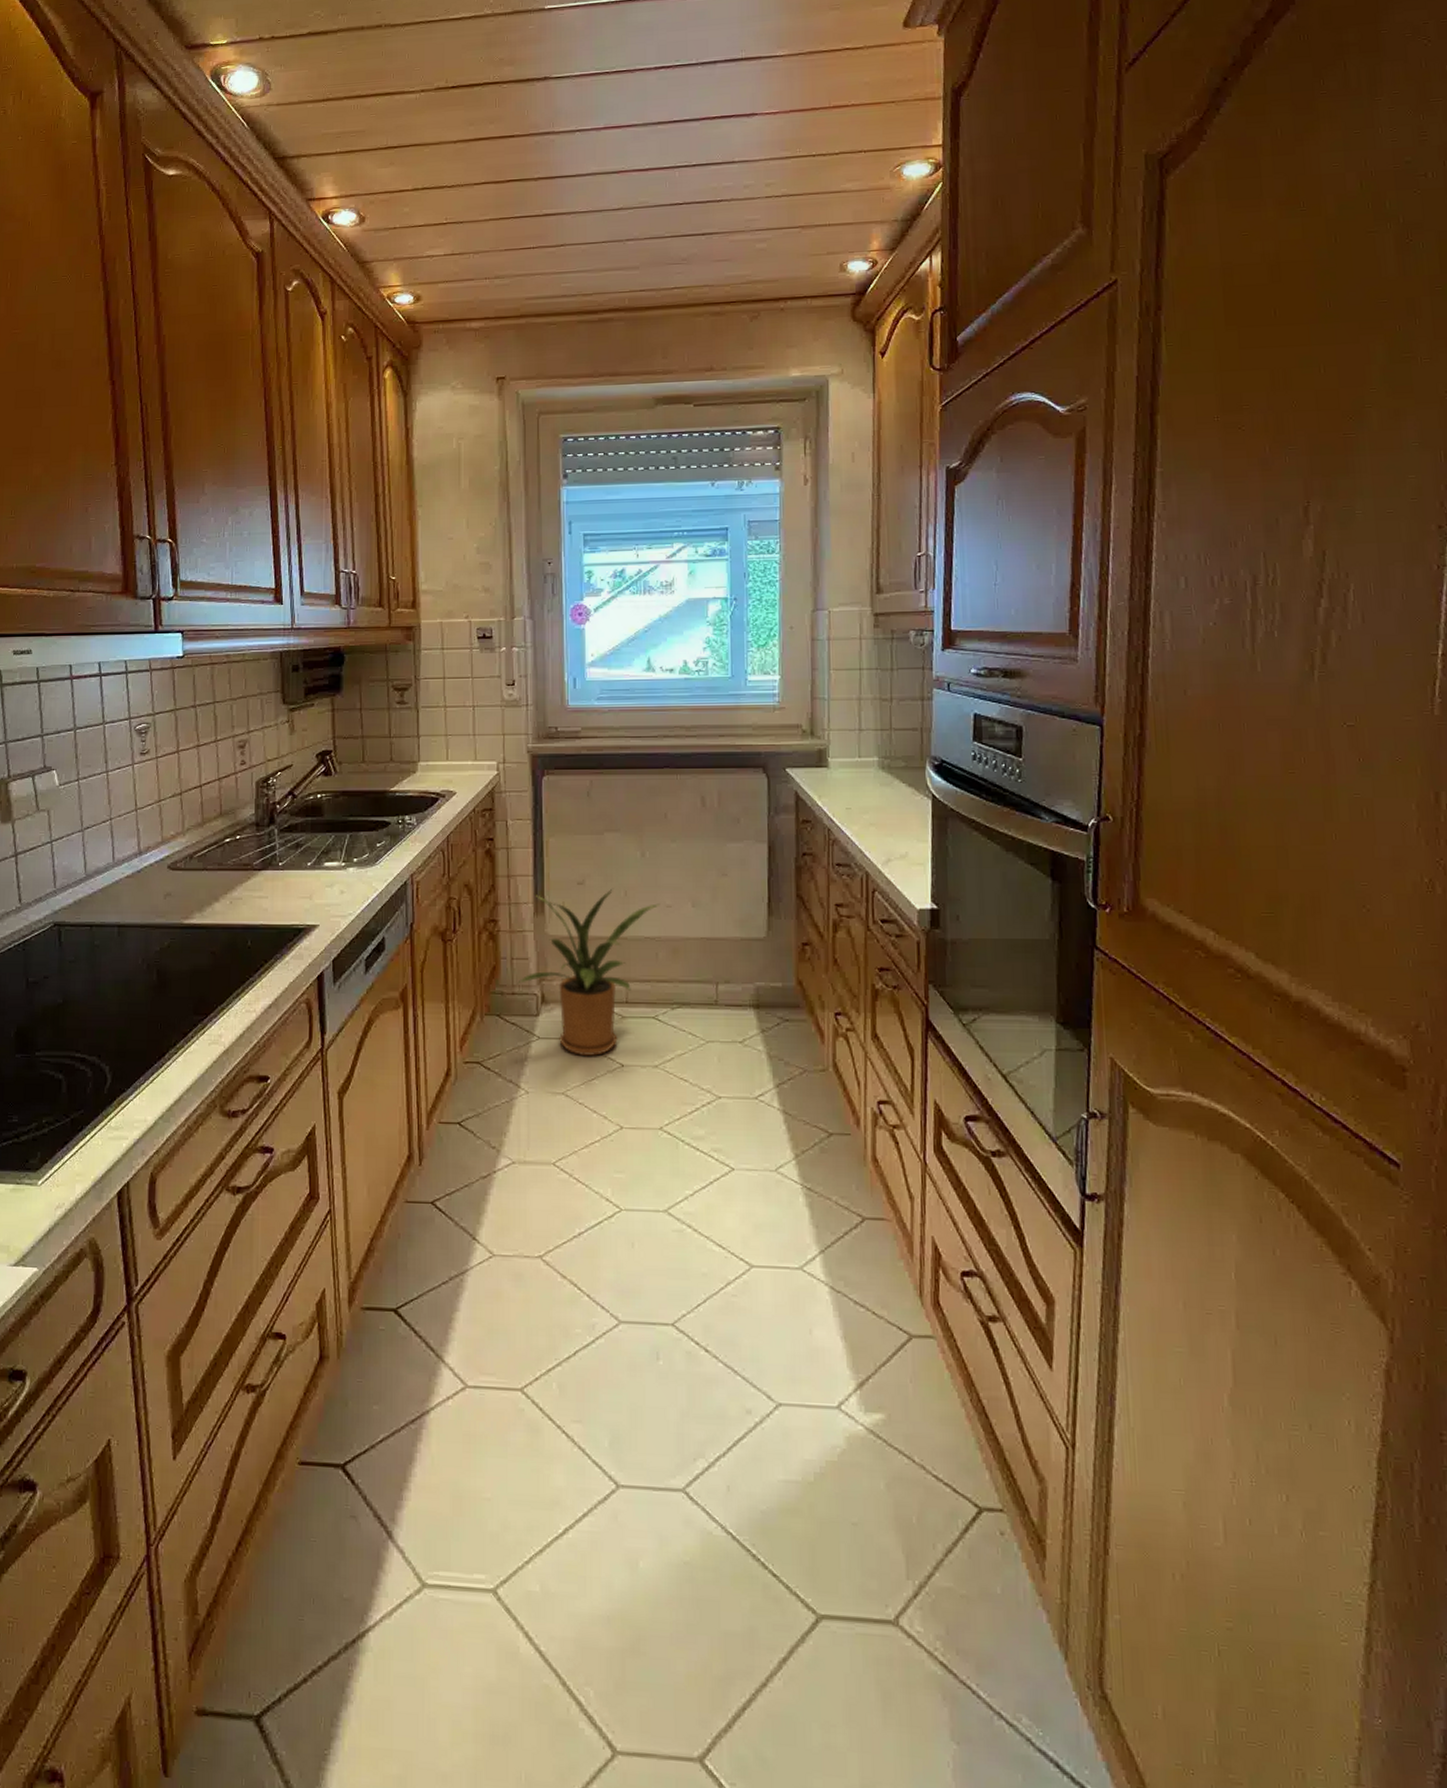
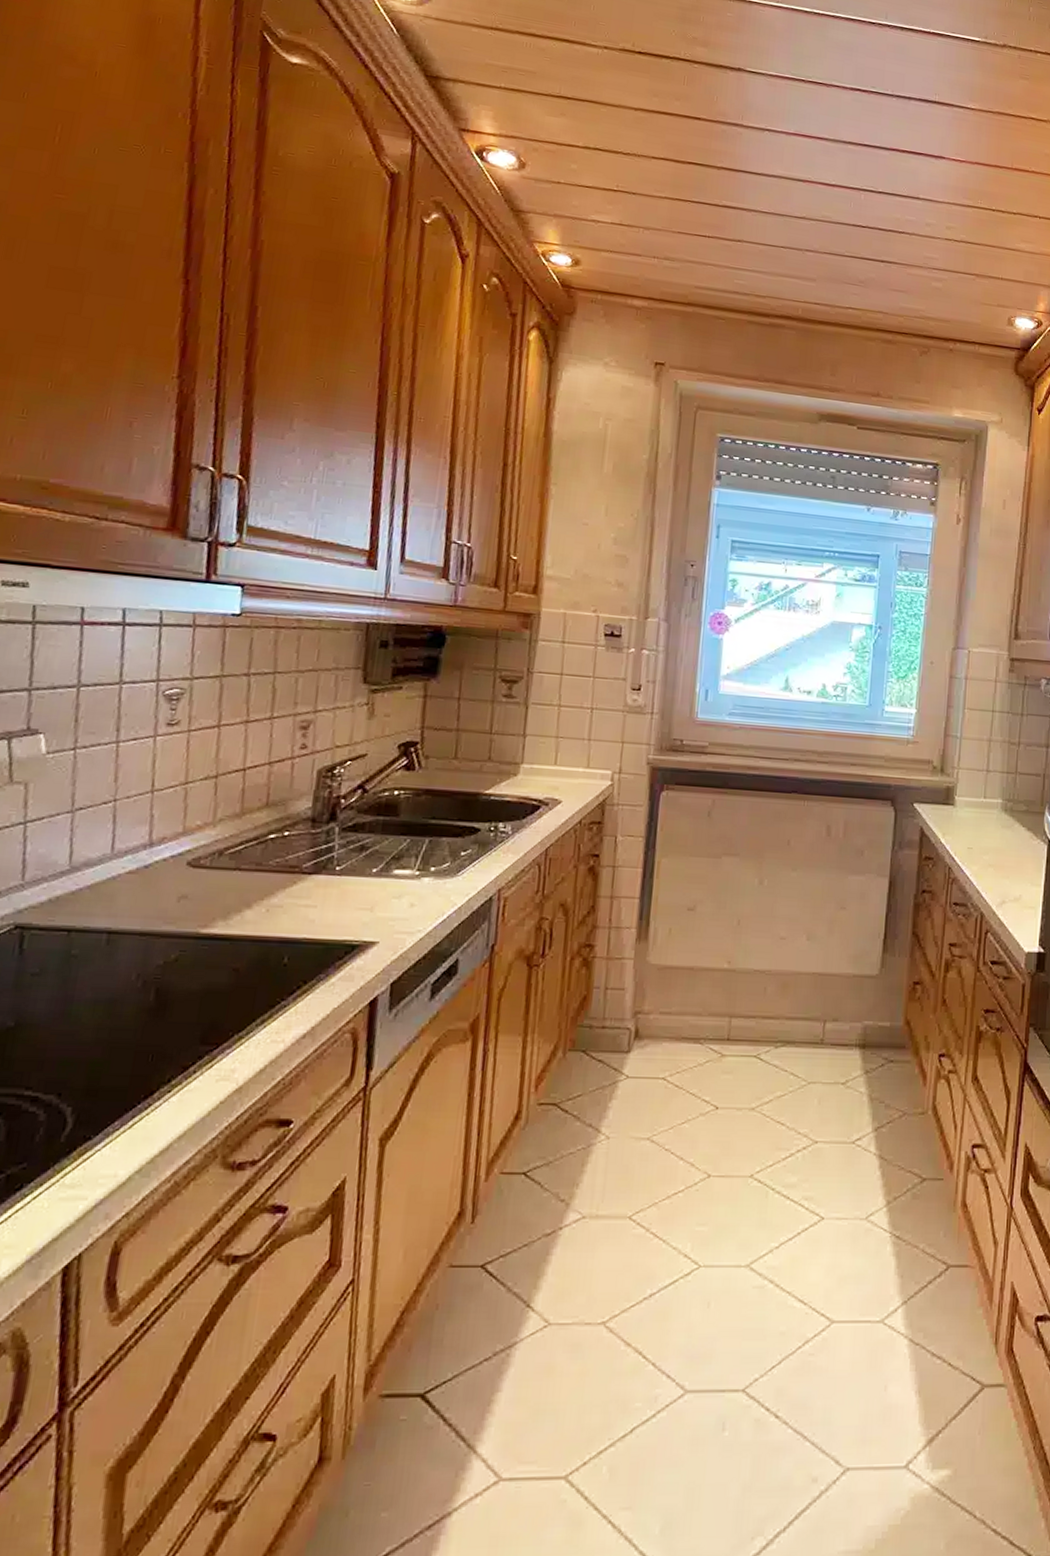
house plant: present [517,888,661,1057] -> none [609,916,774,1098]

